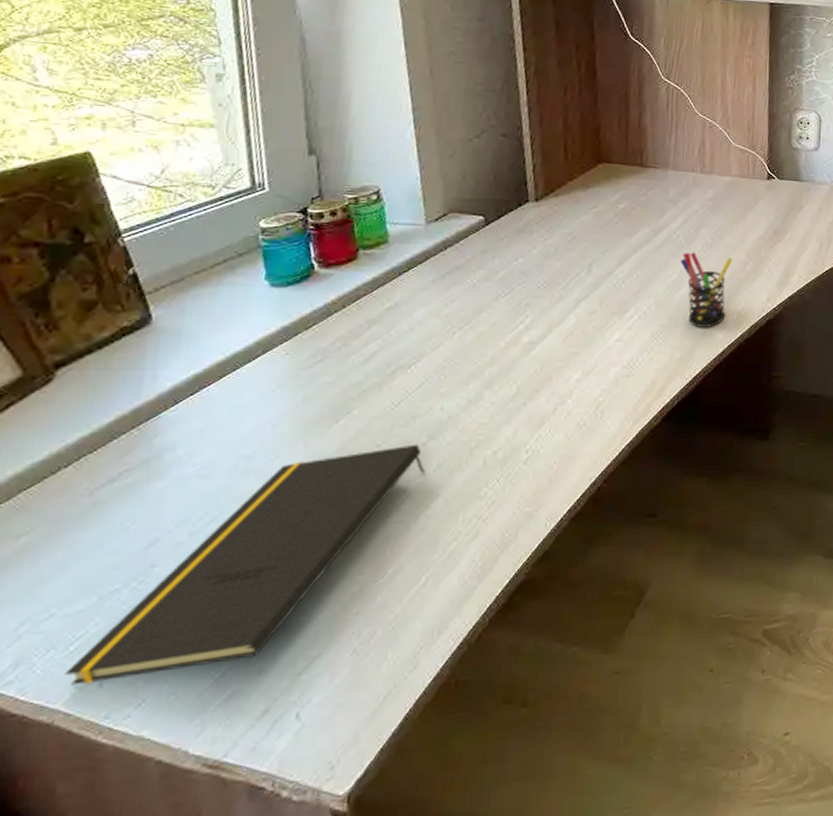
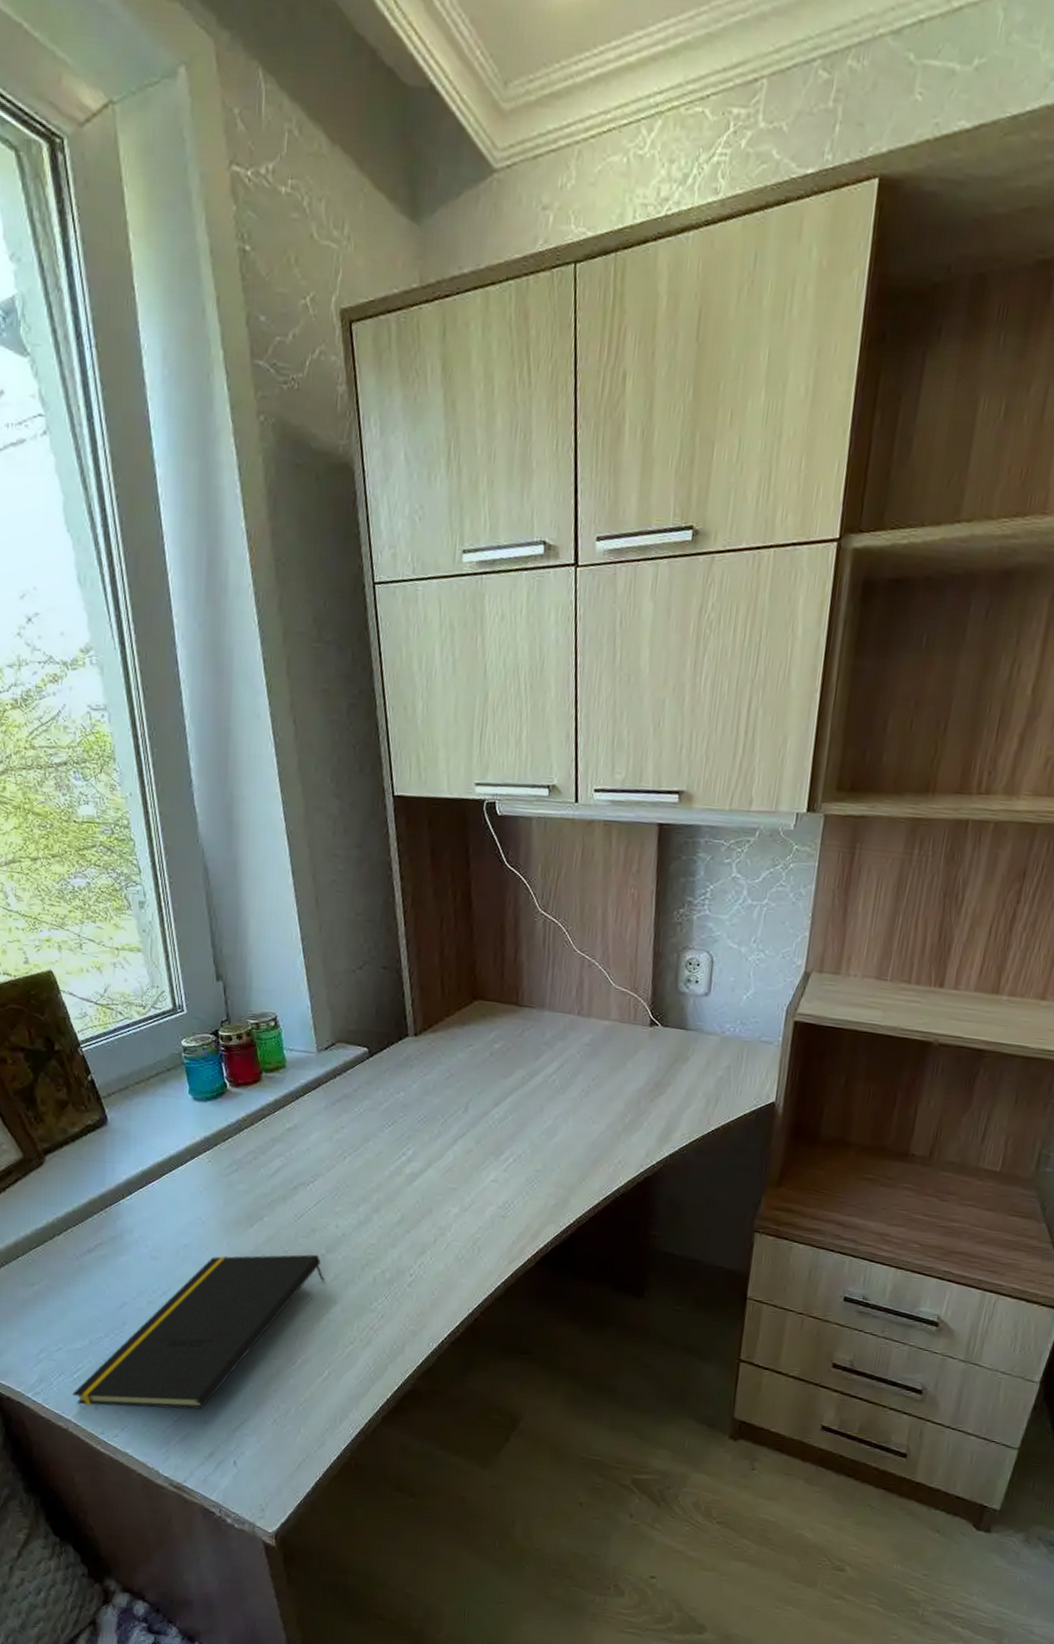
pen holder: present [680,252,733,327] -> none [556,1098,611,1178]

